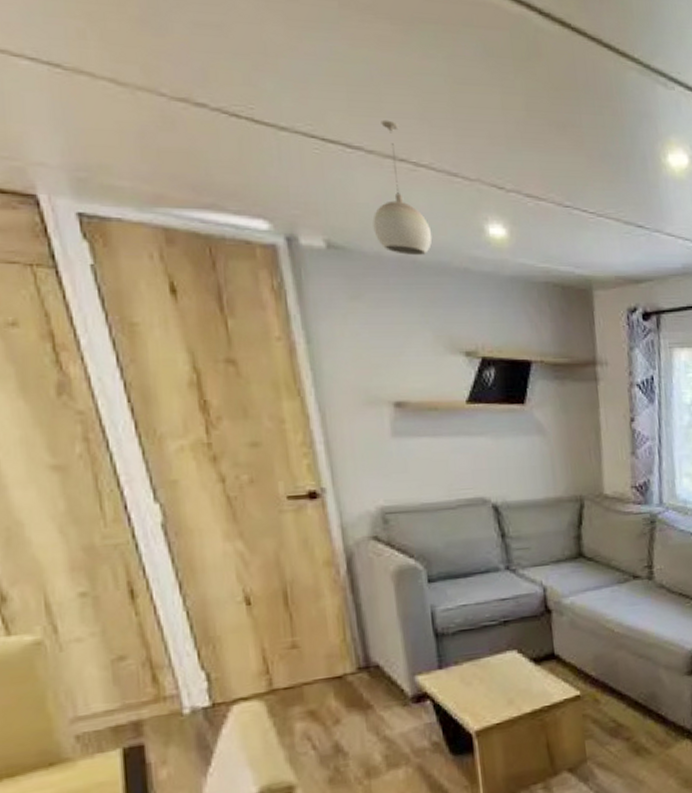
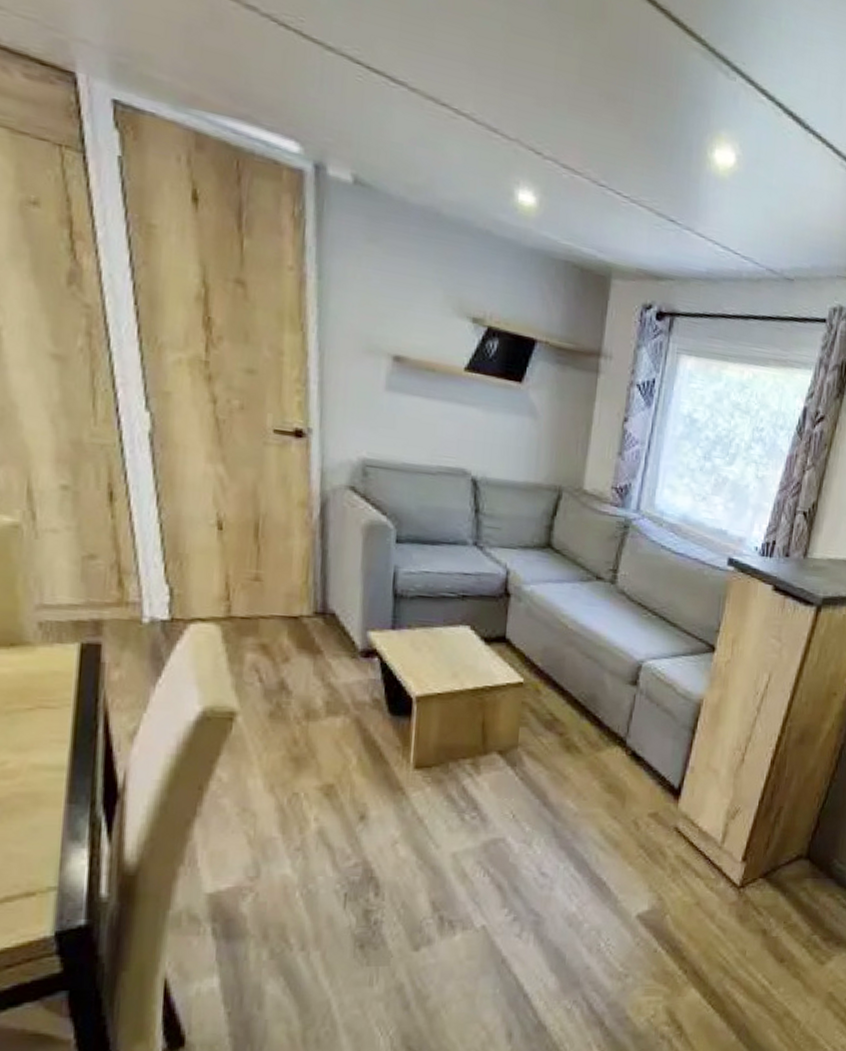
pendant light: present [372,120,433,255] -> none [403,58,461,209]

